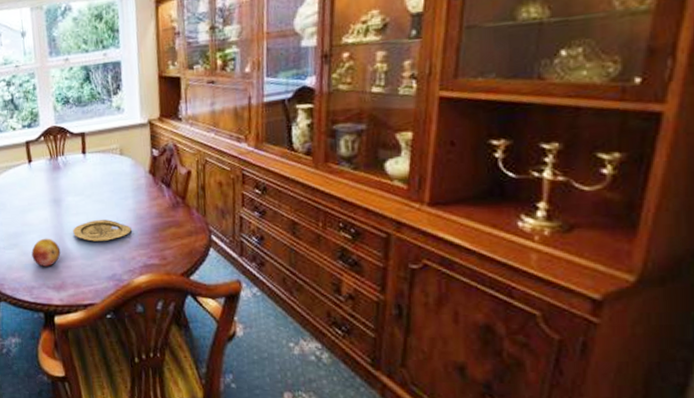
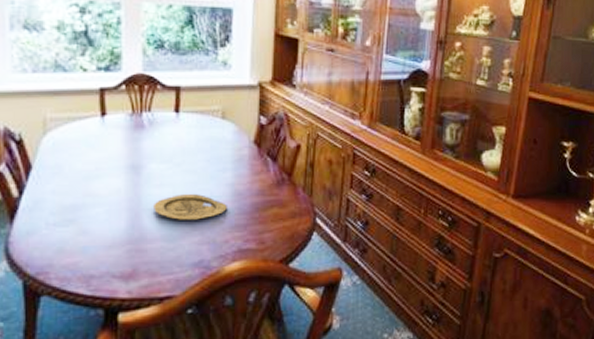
fruit: present [31,238,61,267] -> none [94,213,135,250]

